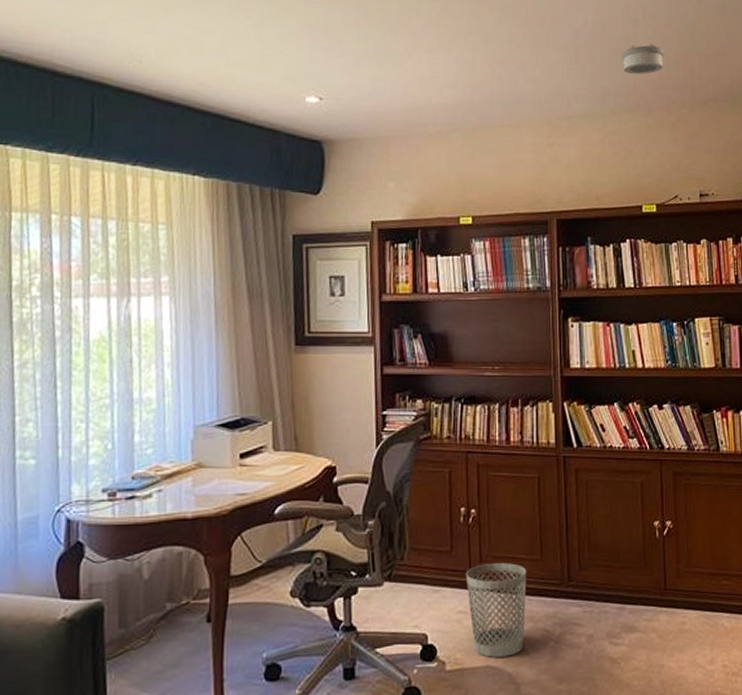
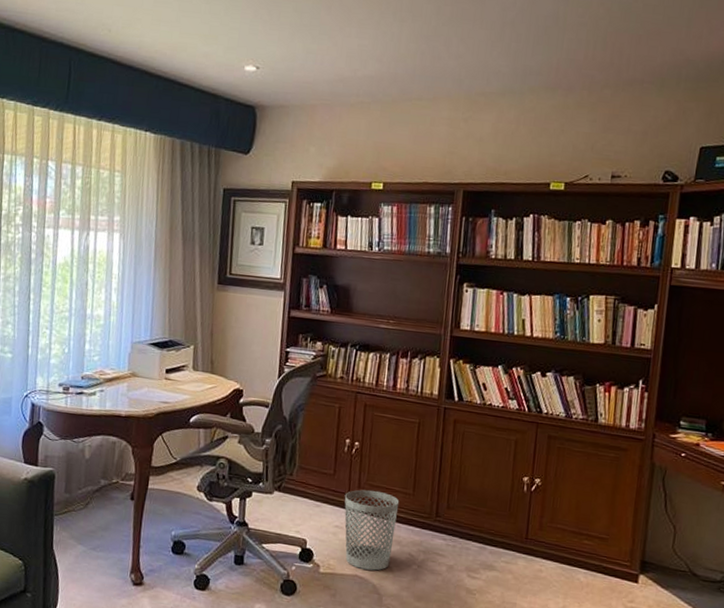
smoke detector: present [620,43,665,75] -> none [547,22,594,54]

